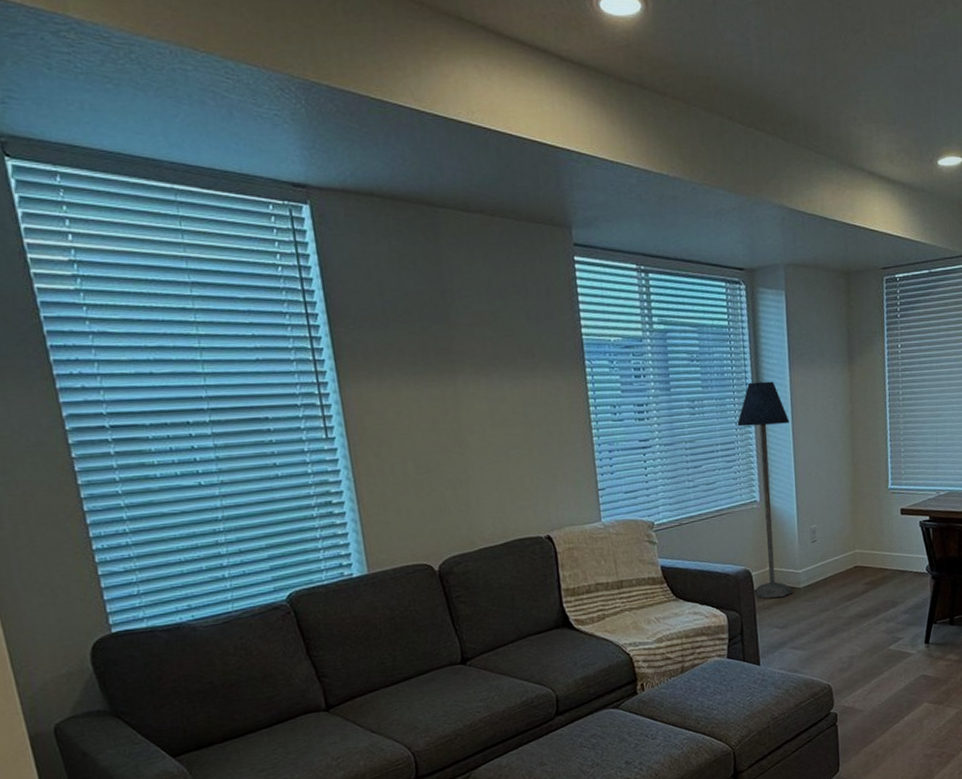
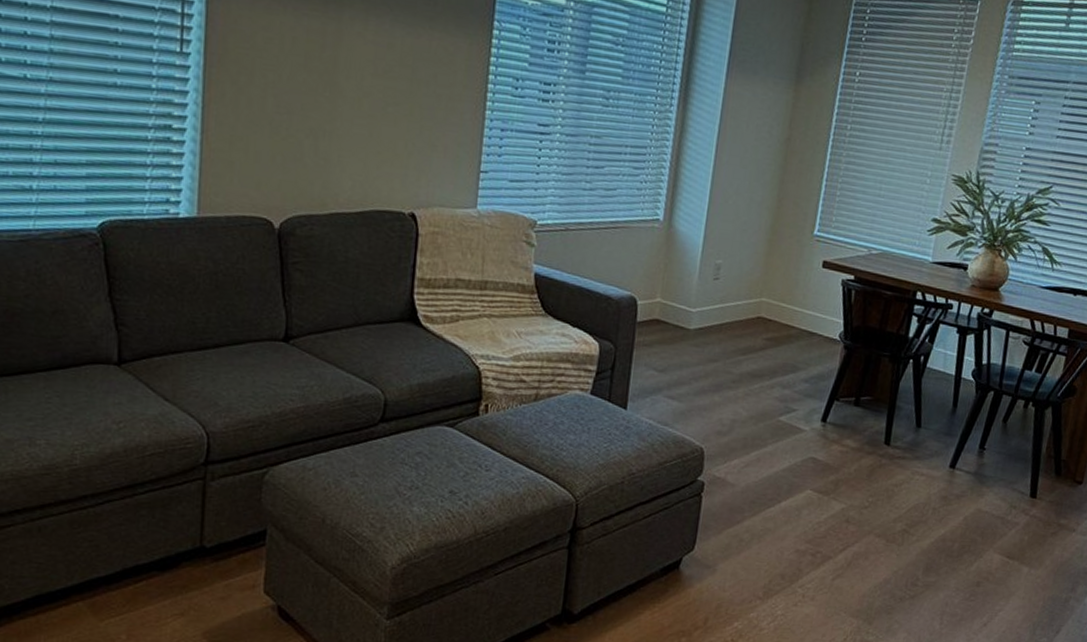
floor lamp: present [737,381,794,599] -> none [636,82,715,337]

